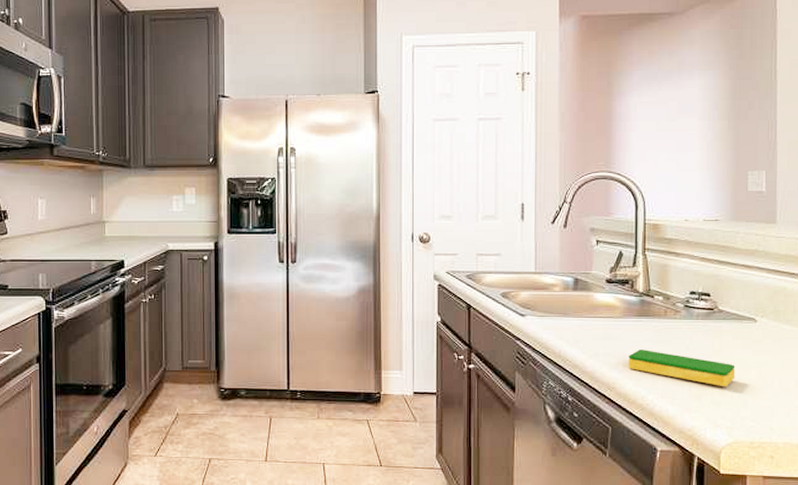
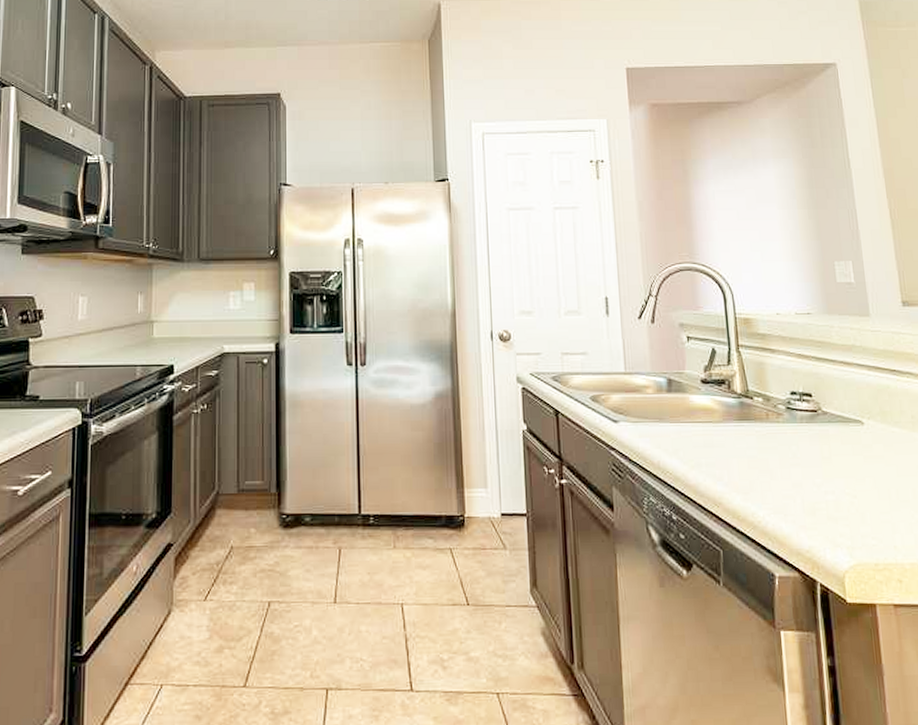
dish sponge: present [628,350,736,387] -> none [733,458,849,500]

